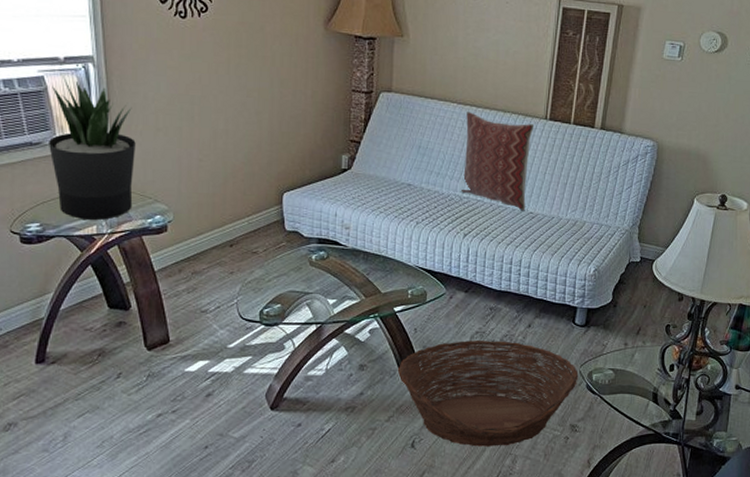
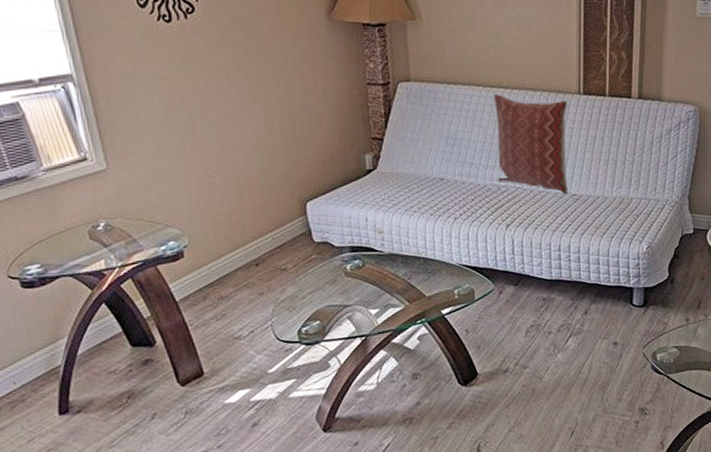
planter: present [49,74,136,220] -> none [30,97,142,255]
basket: present [397,341,579,447] -> none [452,331,643,443]

